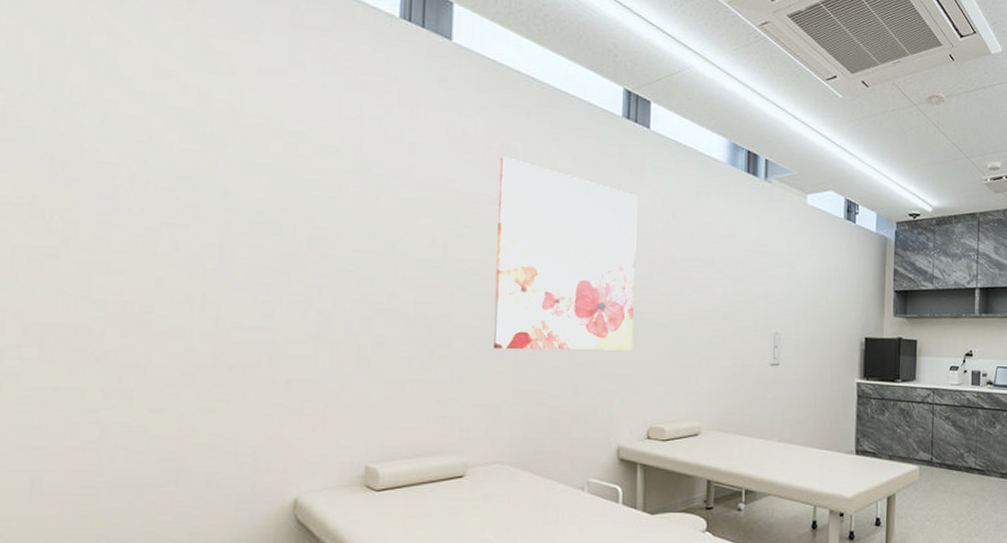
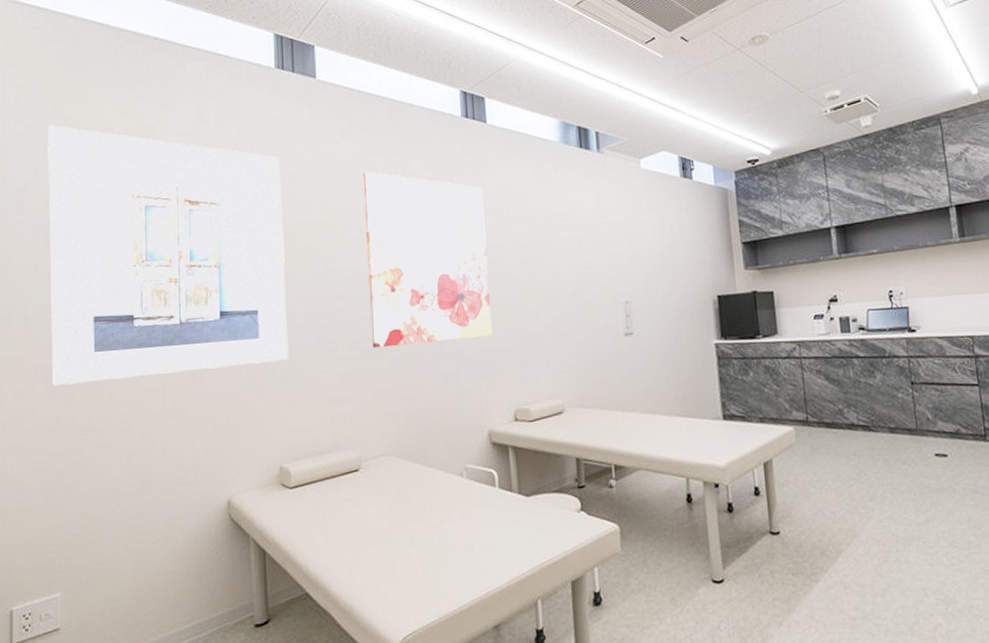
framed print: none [49,24,396,351] -> present [48,125,289,386]

